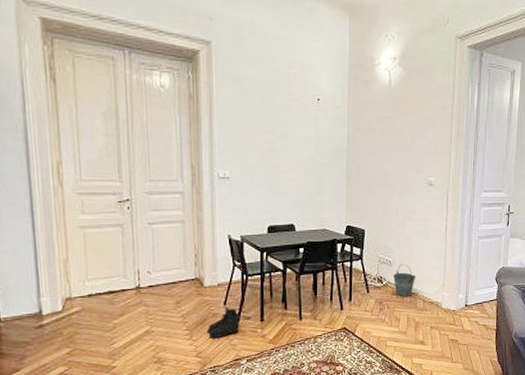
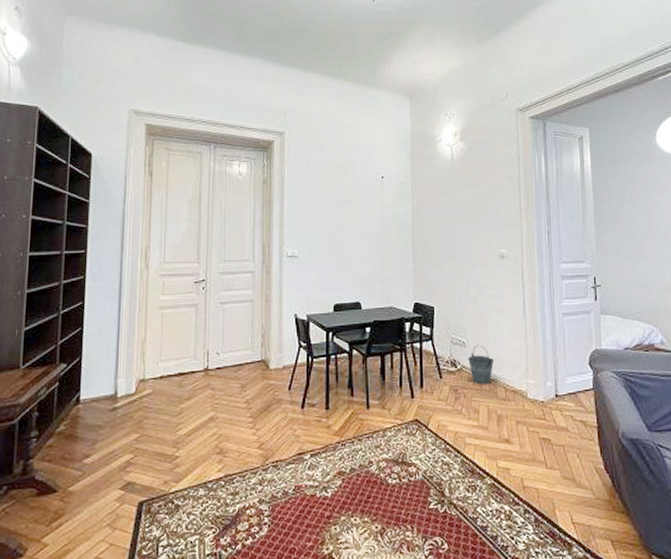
boots: present [206,308,241,338] -> none [270,393,305,428]

